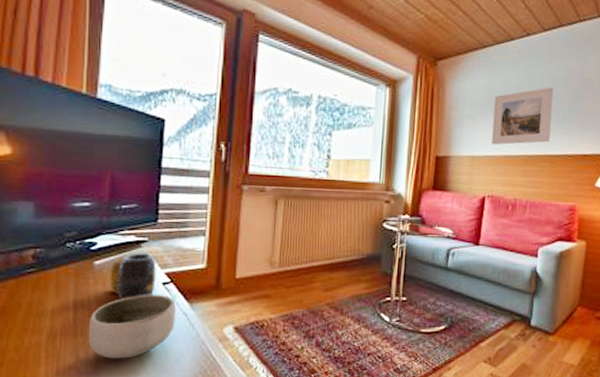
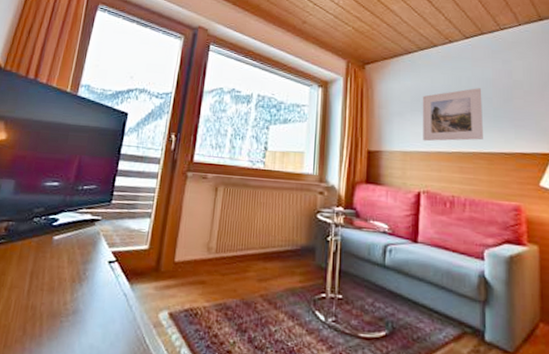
bowl: present [89,295,176,359] -> none [37,272,118,337]
vase: present [109,253,156,300] -> none [63,231,105,276]

